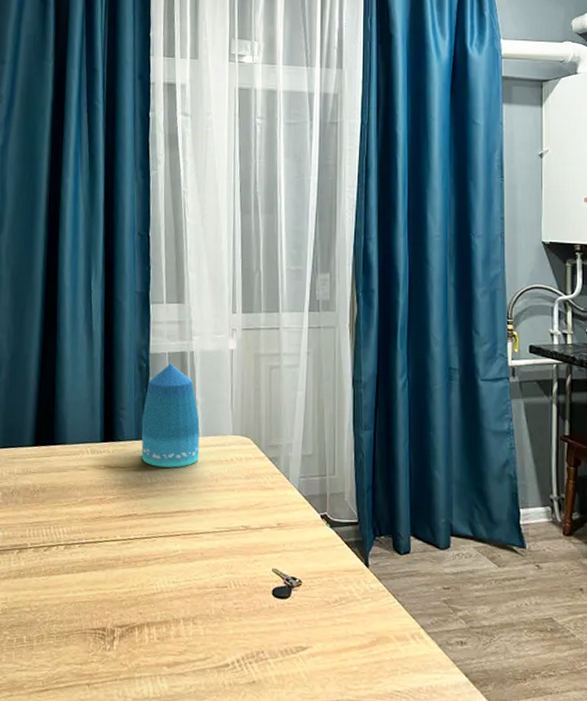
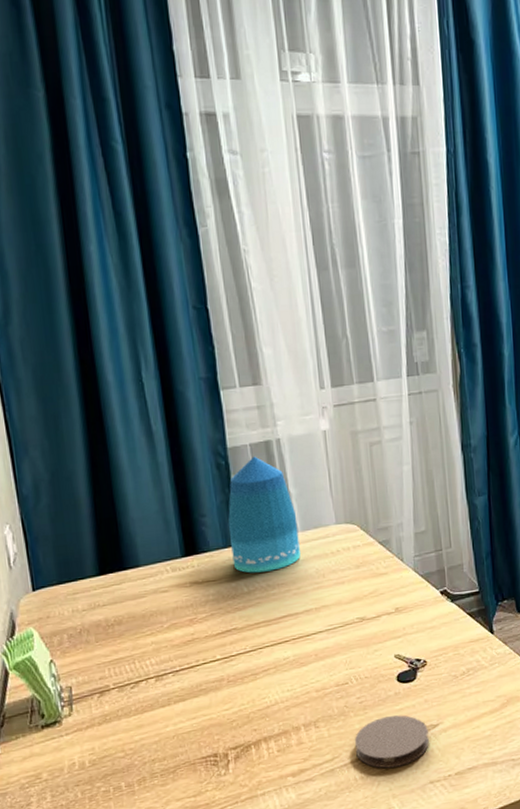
coaster: none [226,628,298,682] -> present [354,715,430,769]

